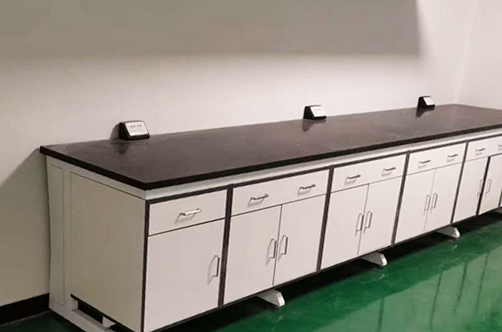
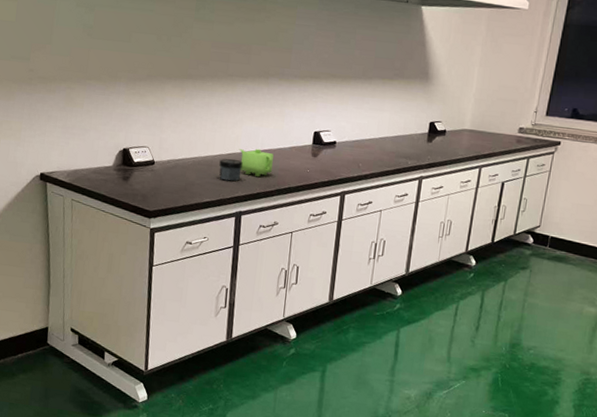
jar: none [212,133,235,155] -> present [219,159,243,182]
teapot: none [231,123,265,150] -> present [238,148,274,177]

